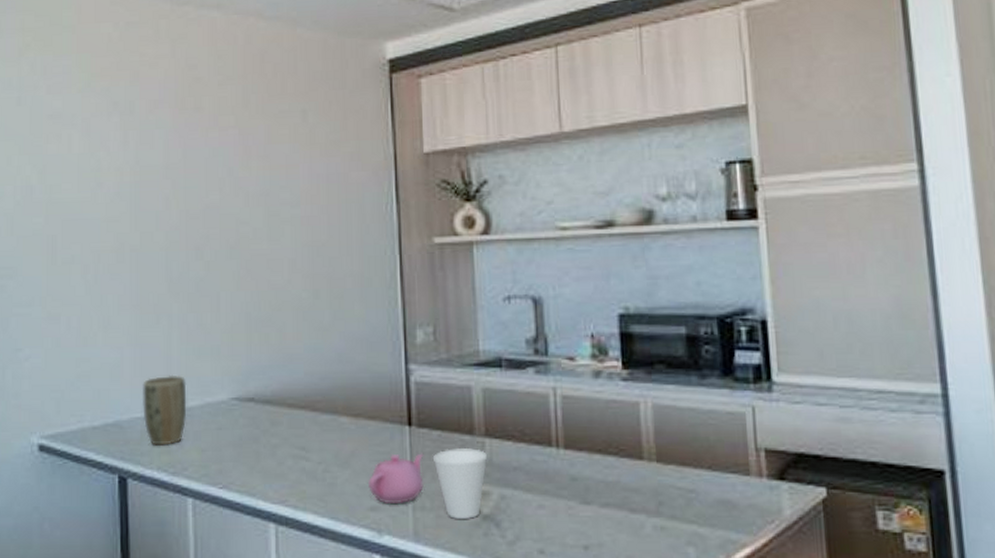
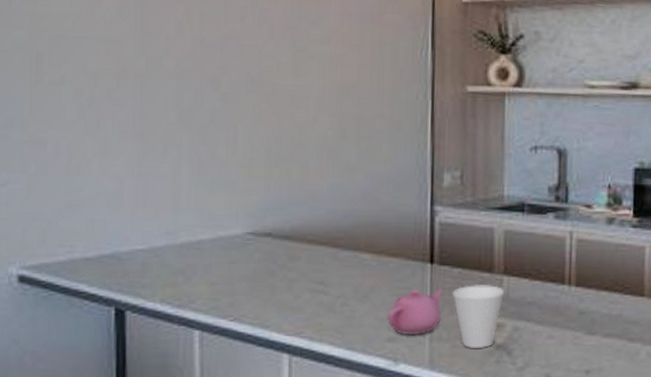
plant pot: present [143,374,187,445] -> none [145,207,197,278]

